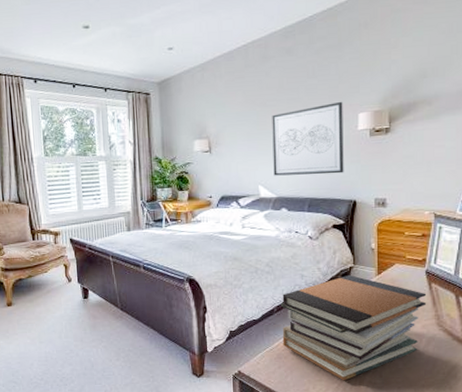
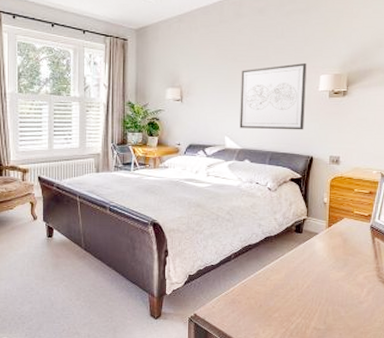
book stack: present [281,275,427,381] -> none [237,227,370,326]

